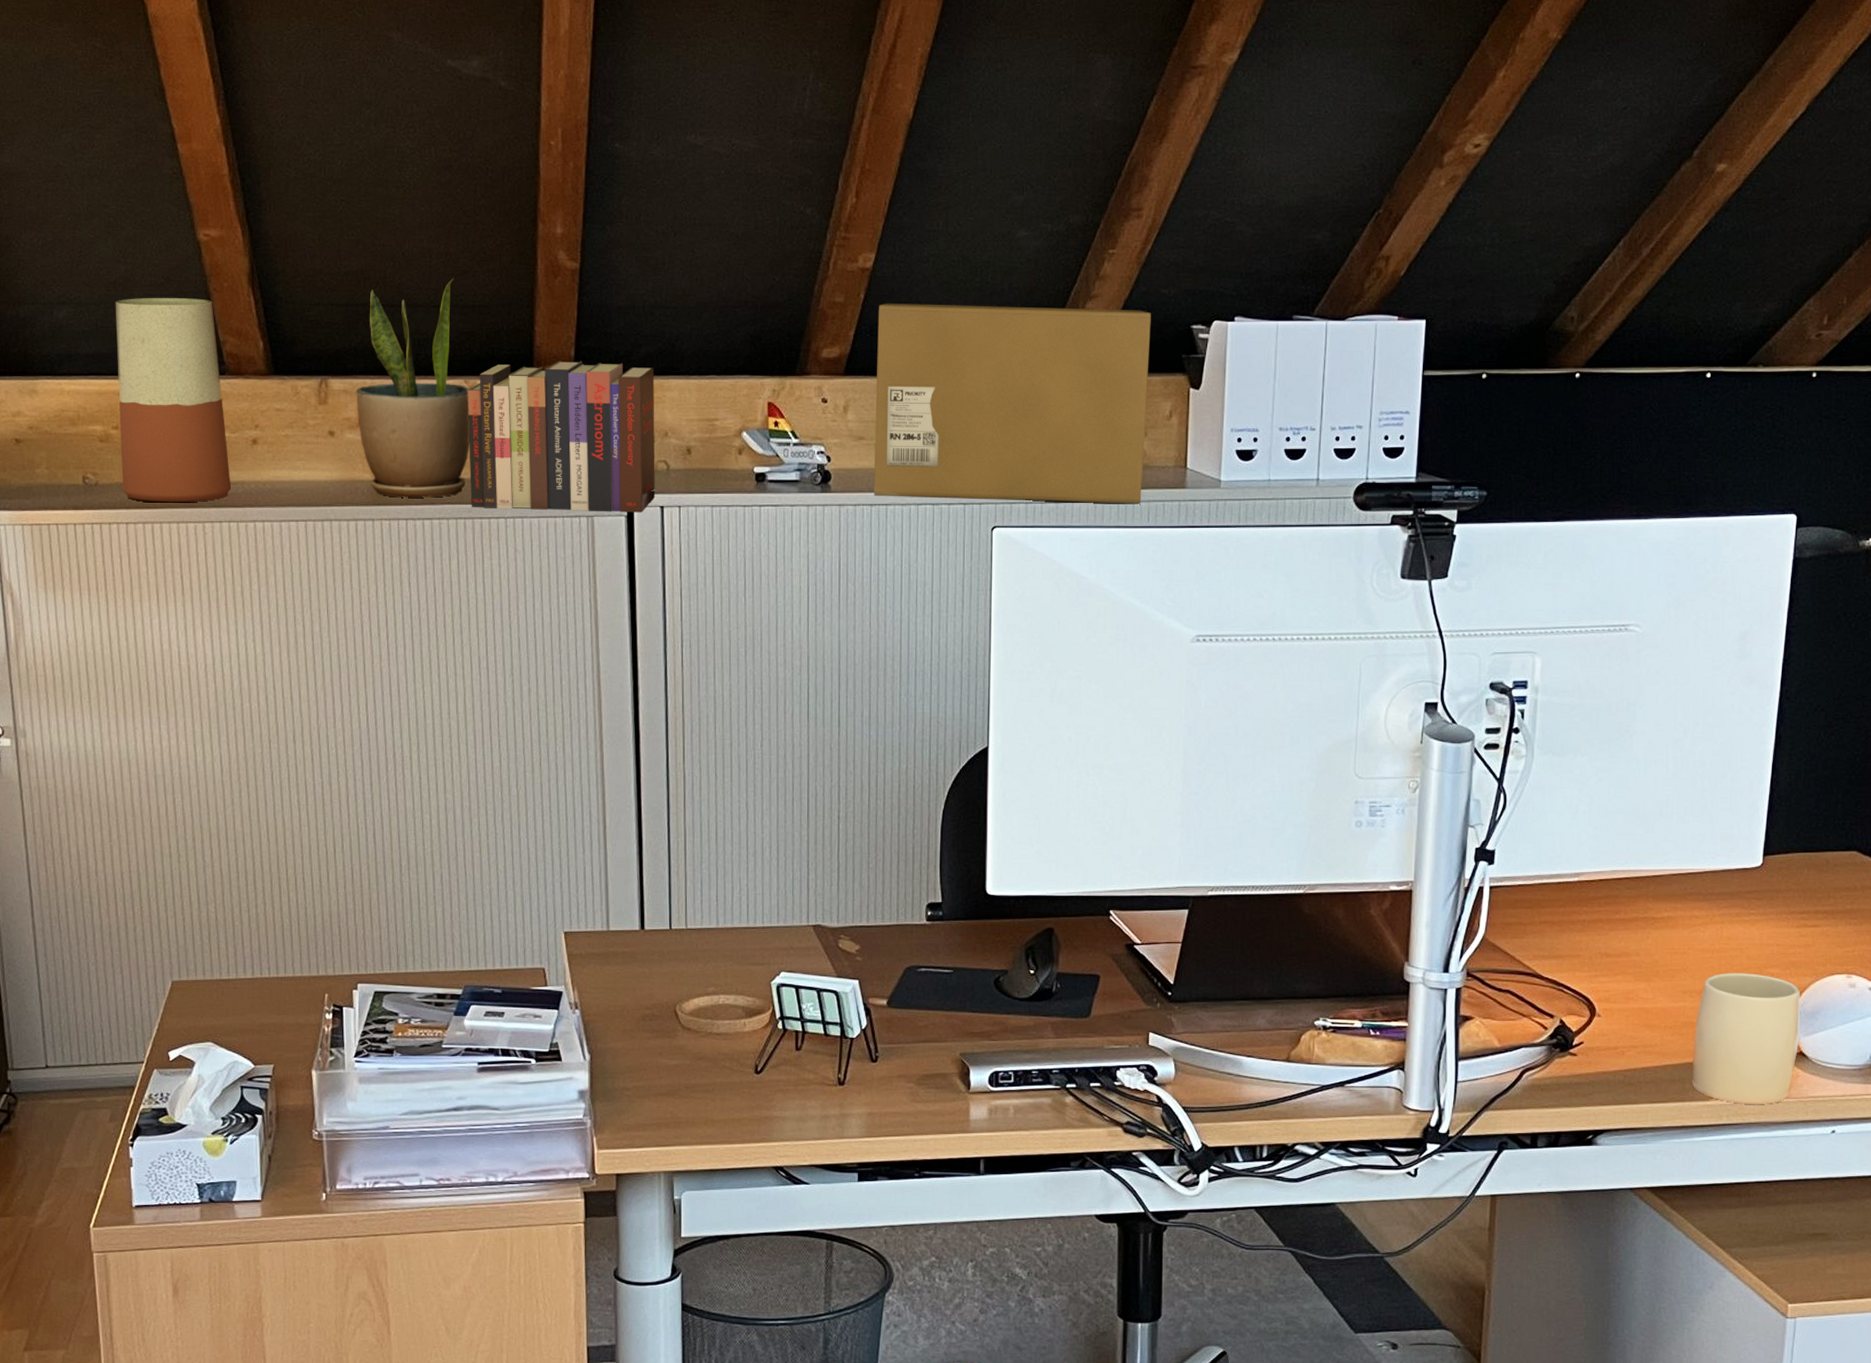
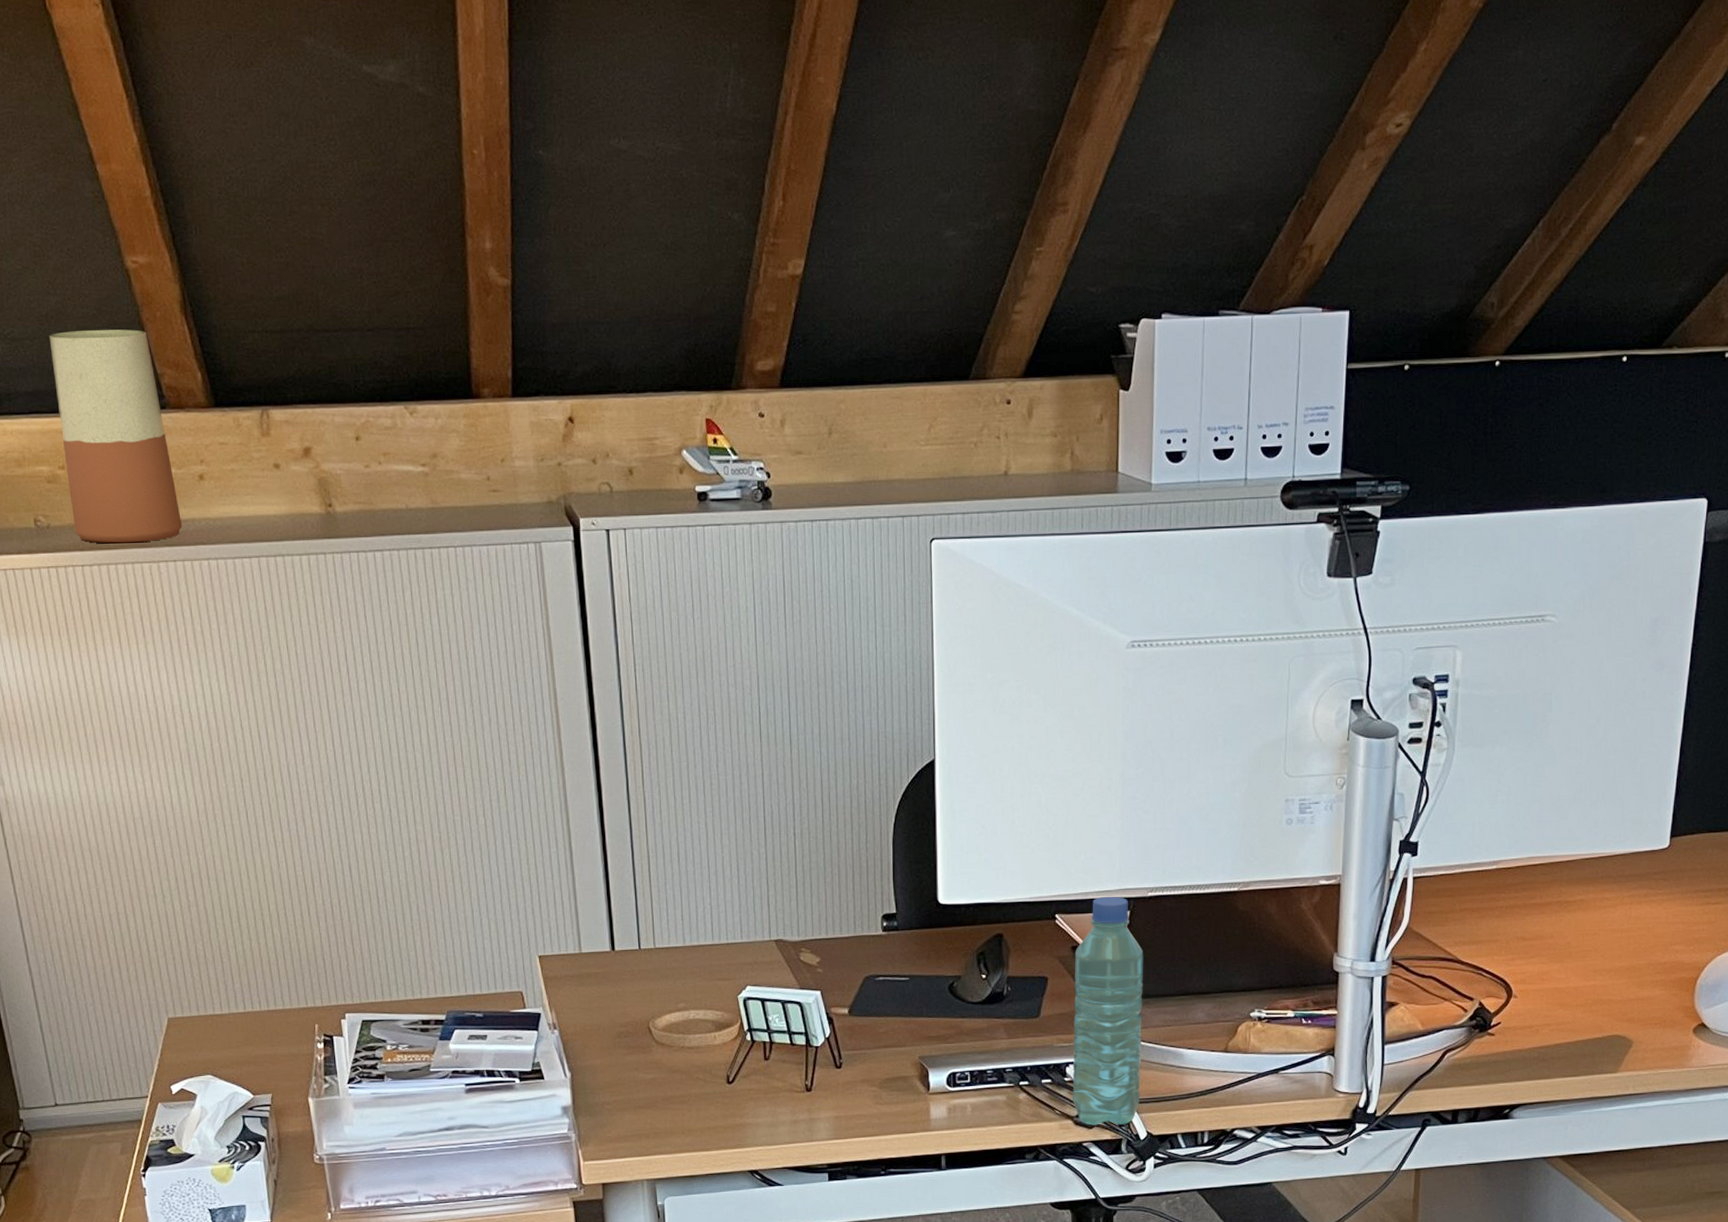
potted plant: present [356,277,470,498] -> none [298,299,415,530]
books: present [467,360,655,513] -> none [408,381,600,539]
box: present [874,304,1151,504] -> none [810,310,1080,512]
water bottle: none [1123,893,1202,1134] -> present [1072,896,1144,1125]
mug: present [1691,973,1801,1104] -> none [1601,951,1703,1075]

